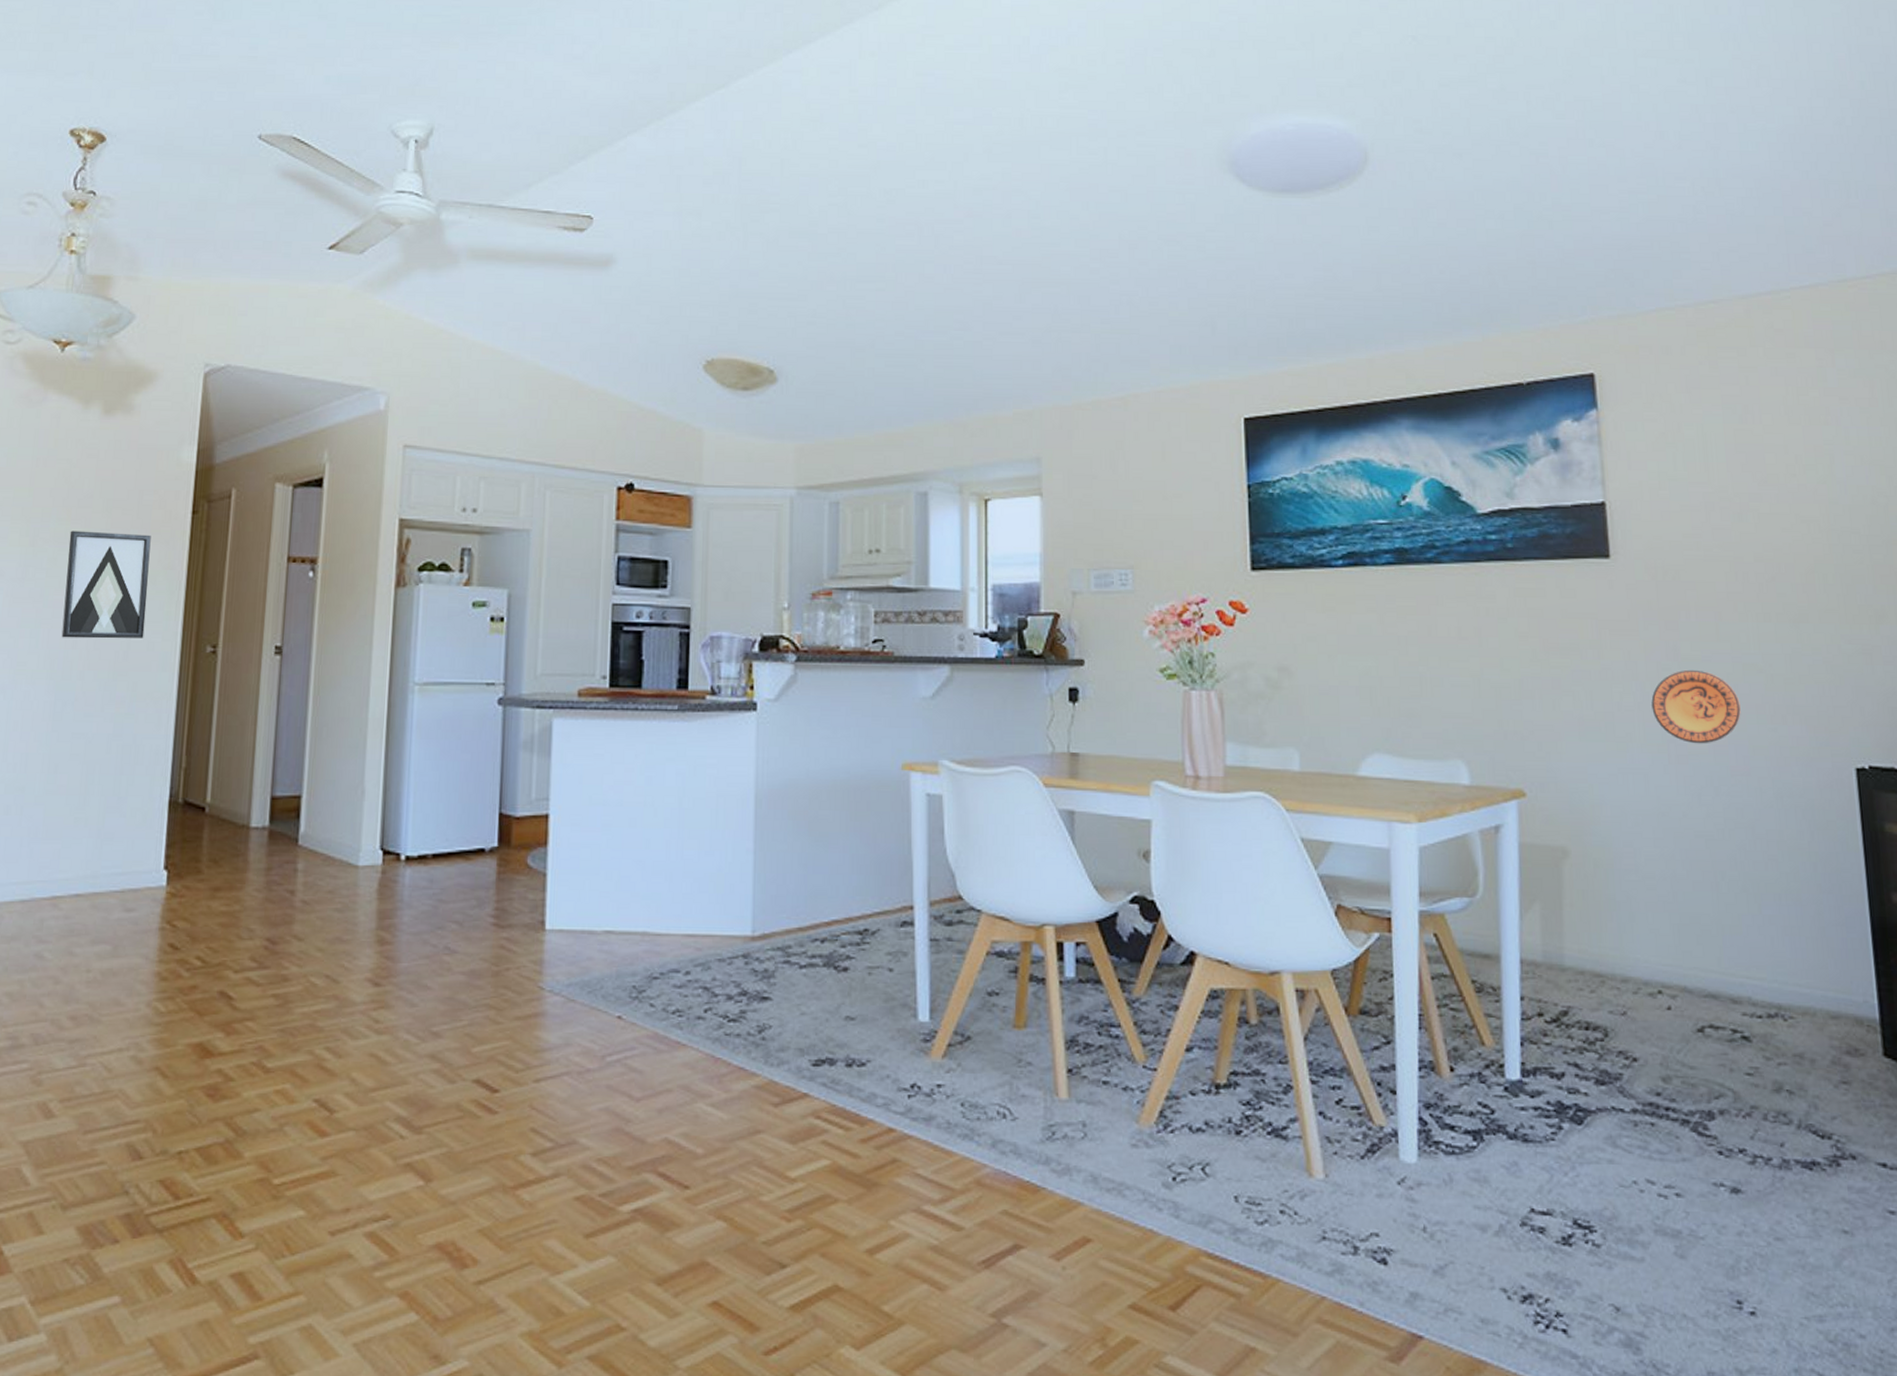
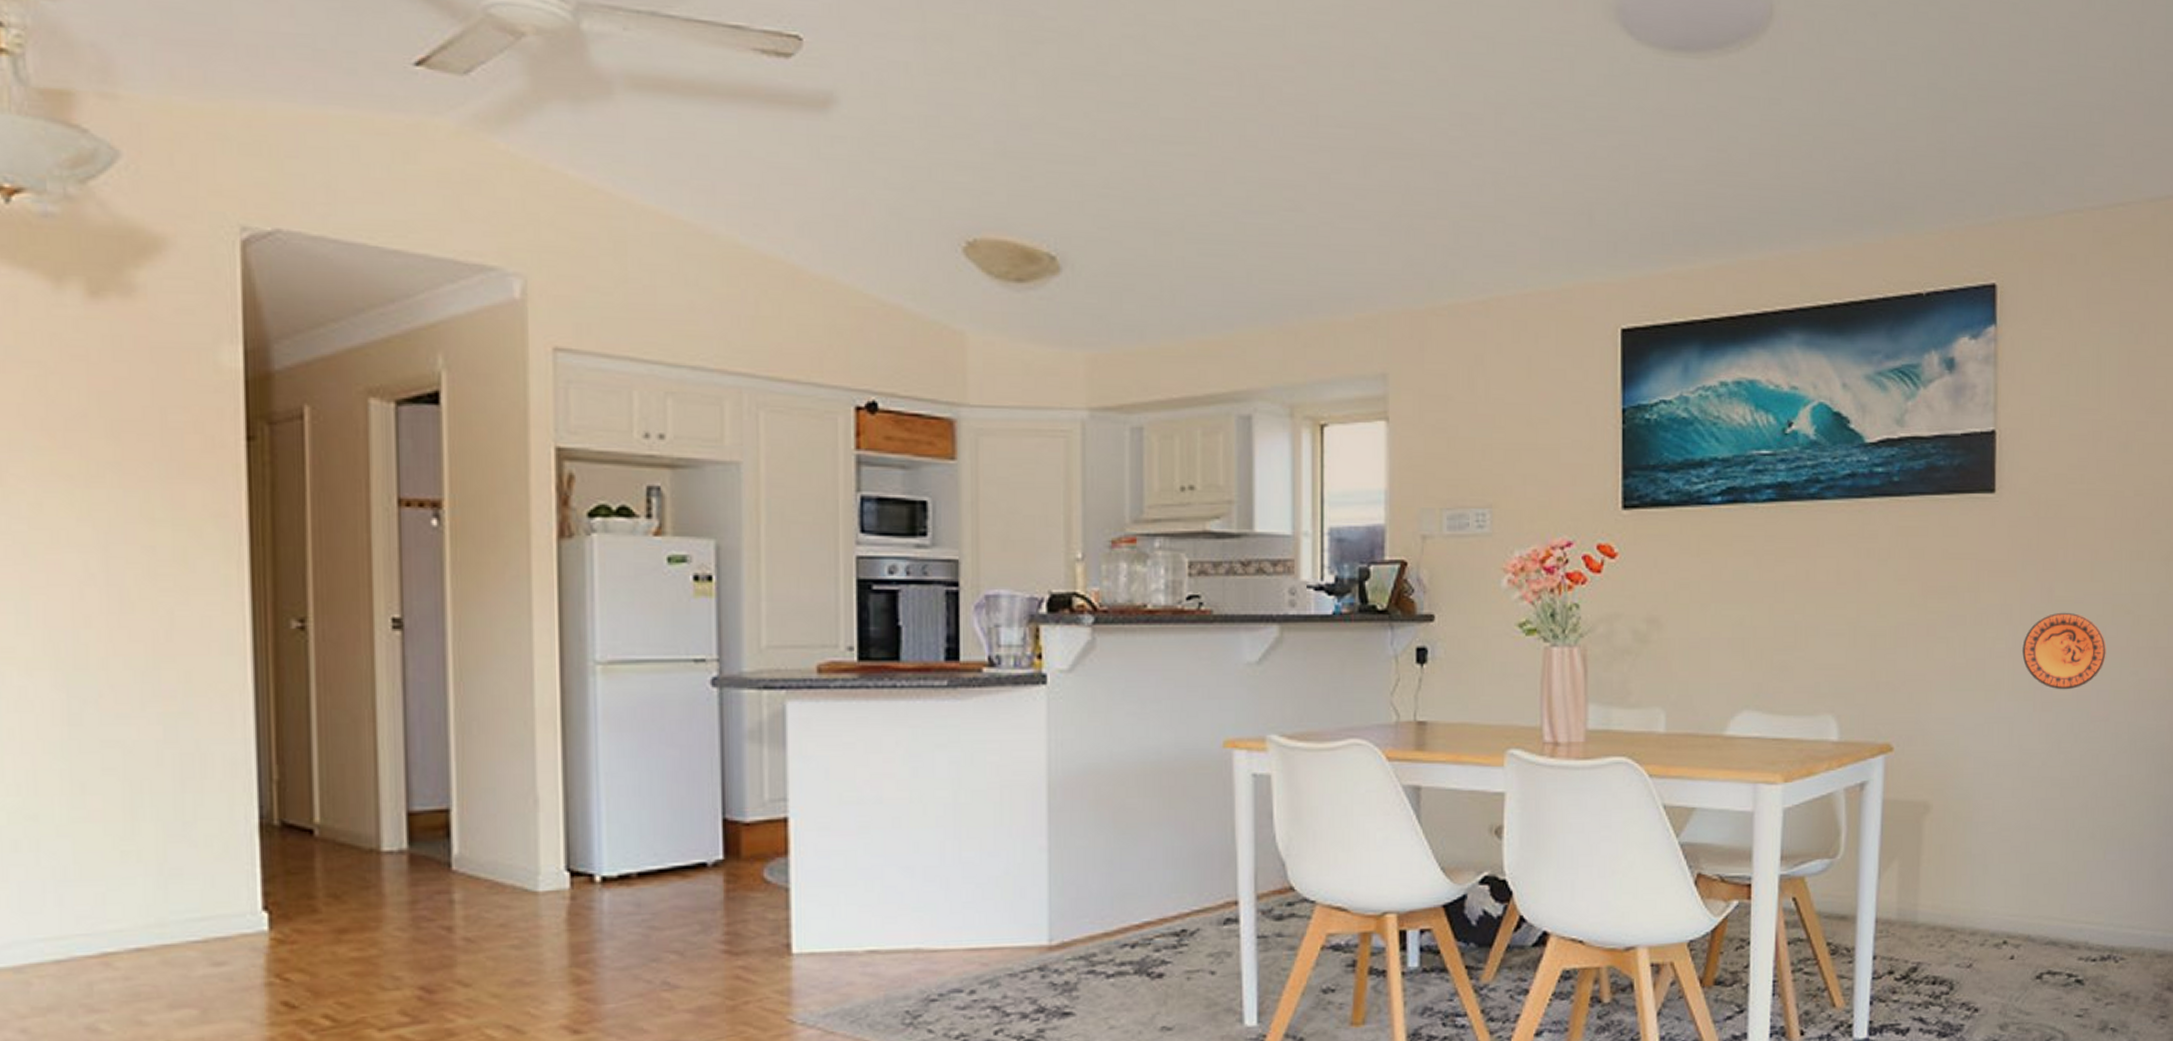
wall art: present [61,530,151,639] -> none [57,464,194,613]

